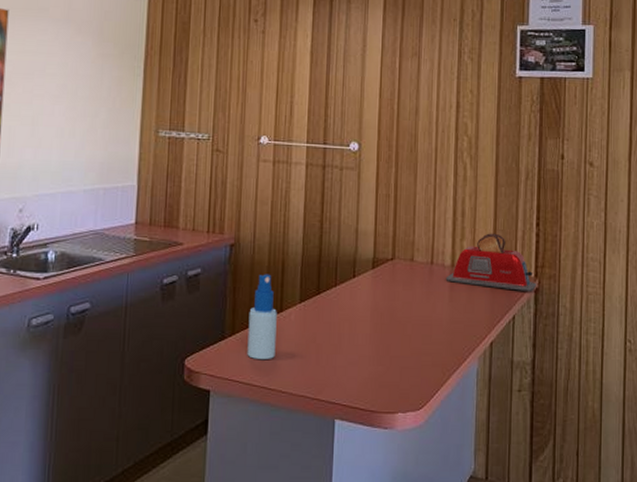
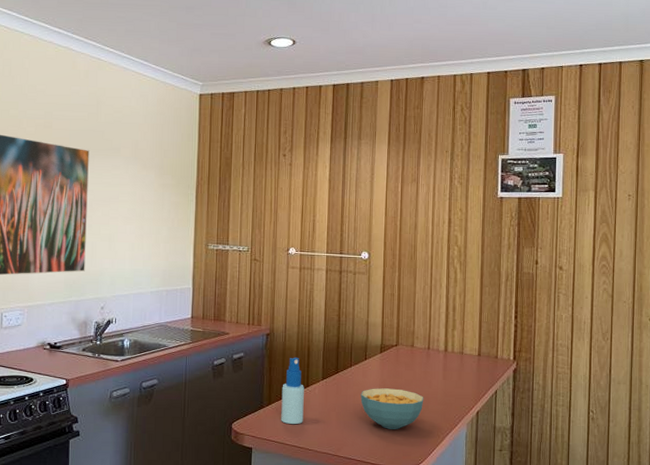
cereal bowl: none [347,313,426,365] -> present [360,388,424,429]
toaster: present [445,233,537,291] -> none [440,324,515,371]

